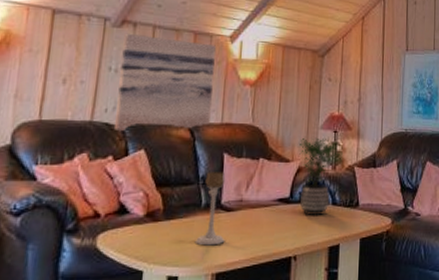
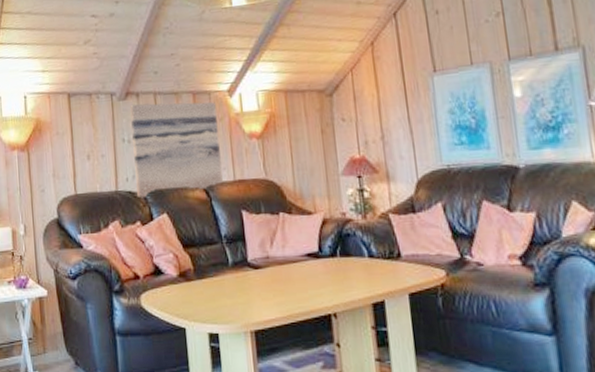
candle holder: present [194,172,225,246] -> none [228,229,258,304]
potted plant: present [298,137,343,216] -> none [319,184,372,271]

